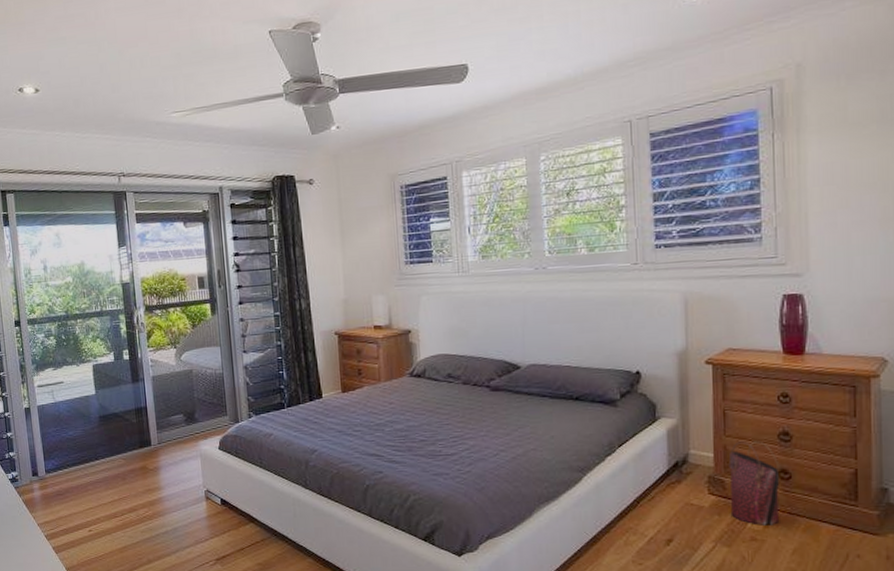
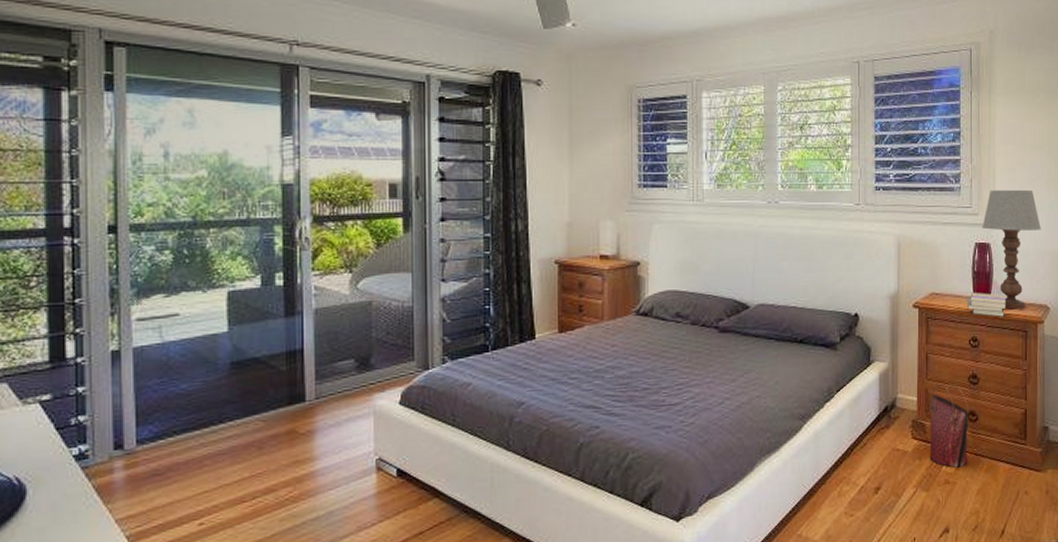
books: none [773,346,826,372] -> present [966,292,1006,317]
table lamp: none [792,233,875,364] -> present [982,189,1042,310]

